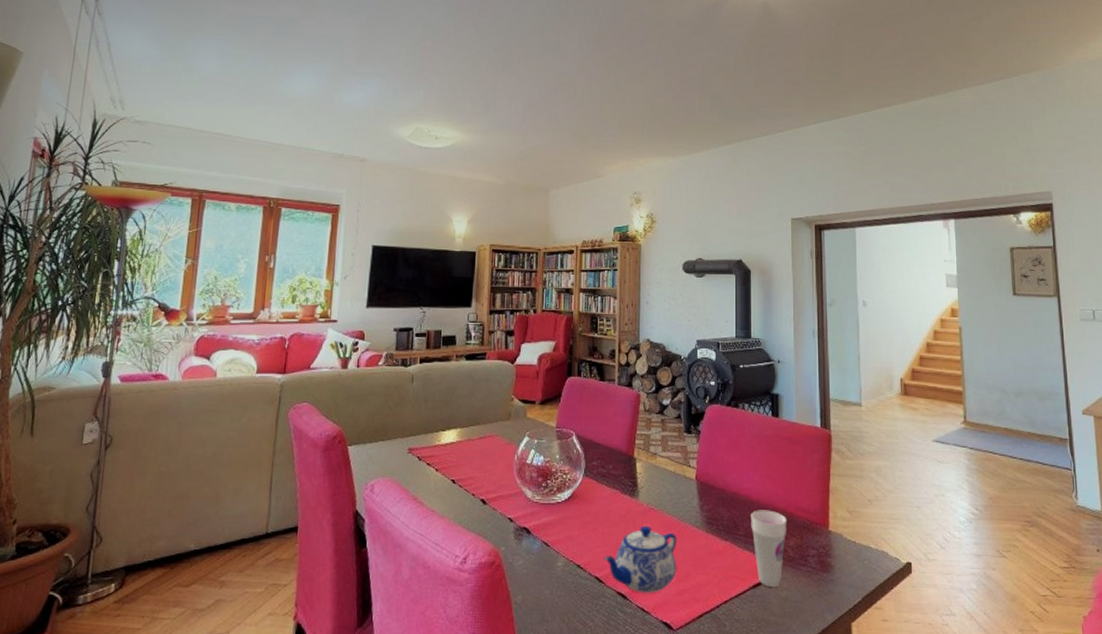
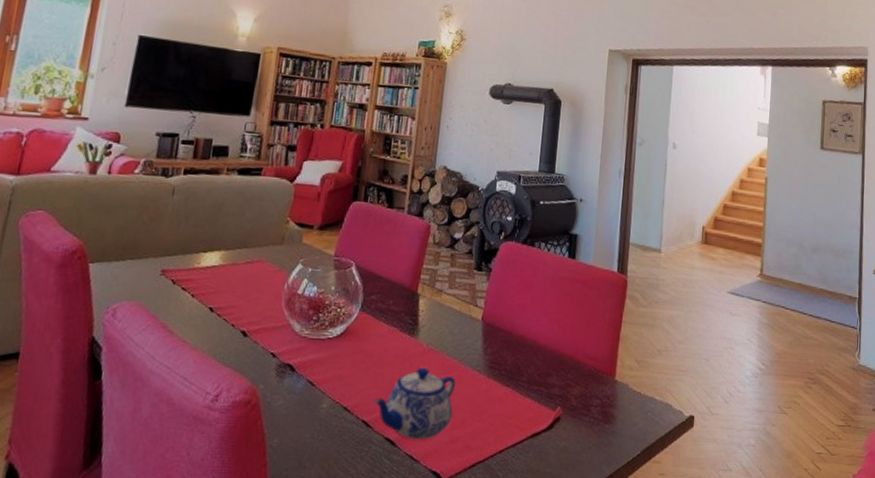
cup: present [751,510,787,587] -> none [535,355,574,437]

